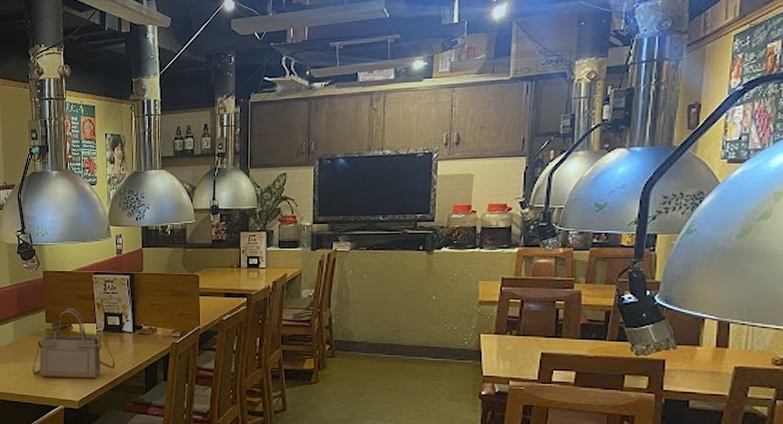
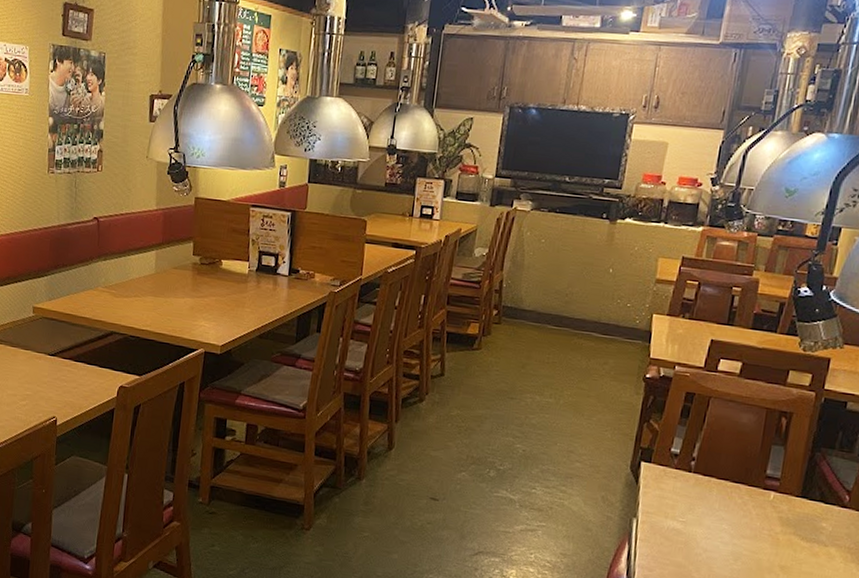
handbag: present [33,308,116,379] -> none [173,241,266,323]

